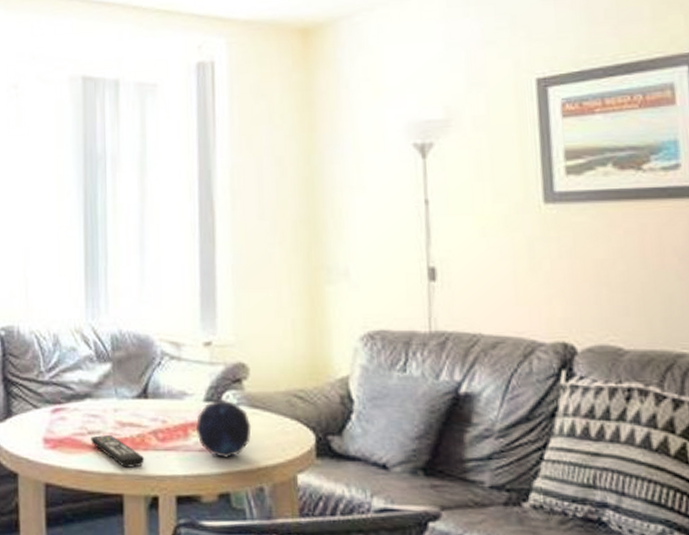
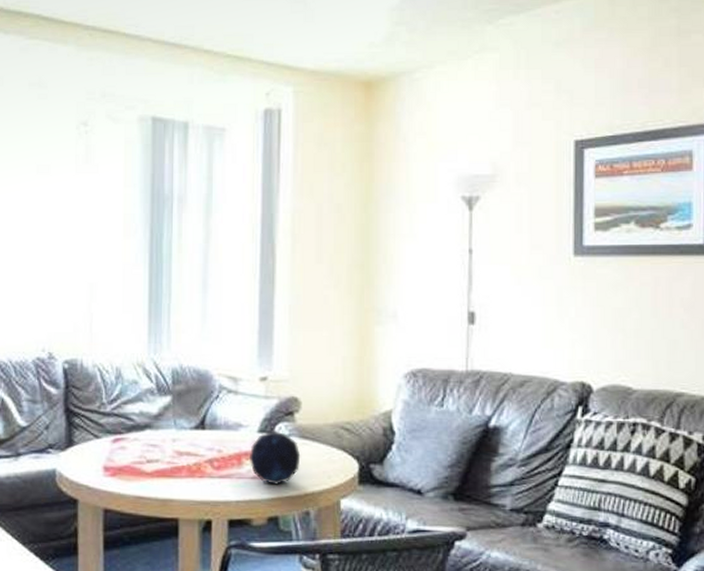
remote control: present [91,435,145,468] -> none [149,464,200,494]

